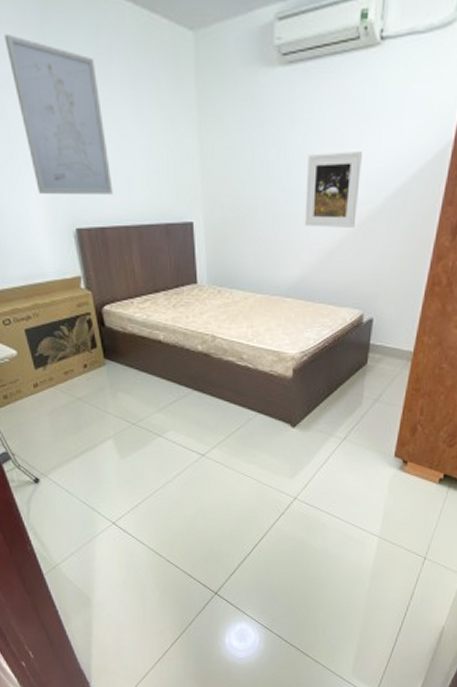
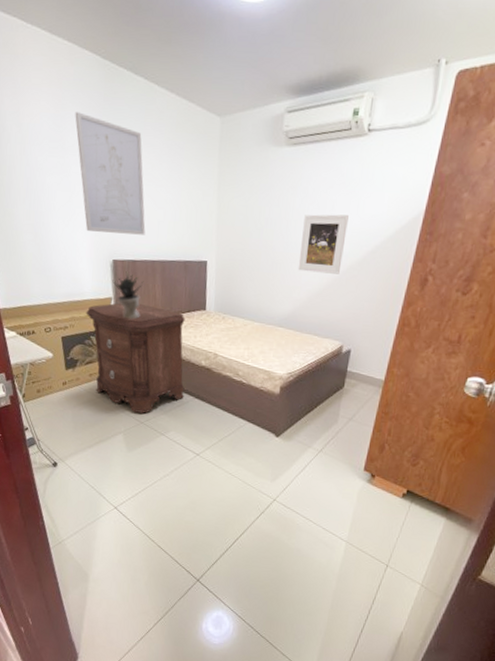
nightstand: none [51,281,180,413] -> present [86,302,185,414]
potted plant: none [78,242,118,302] -> present [112,271,144,319]

